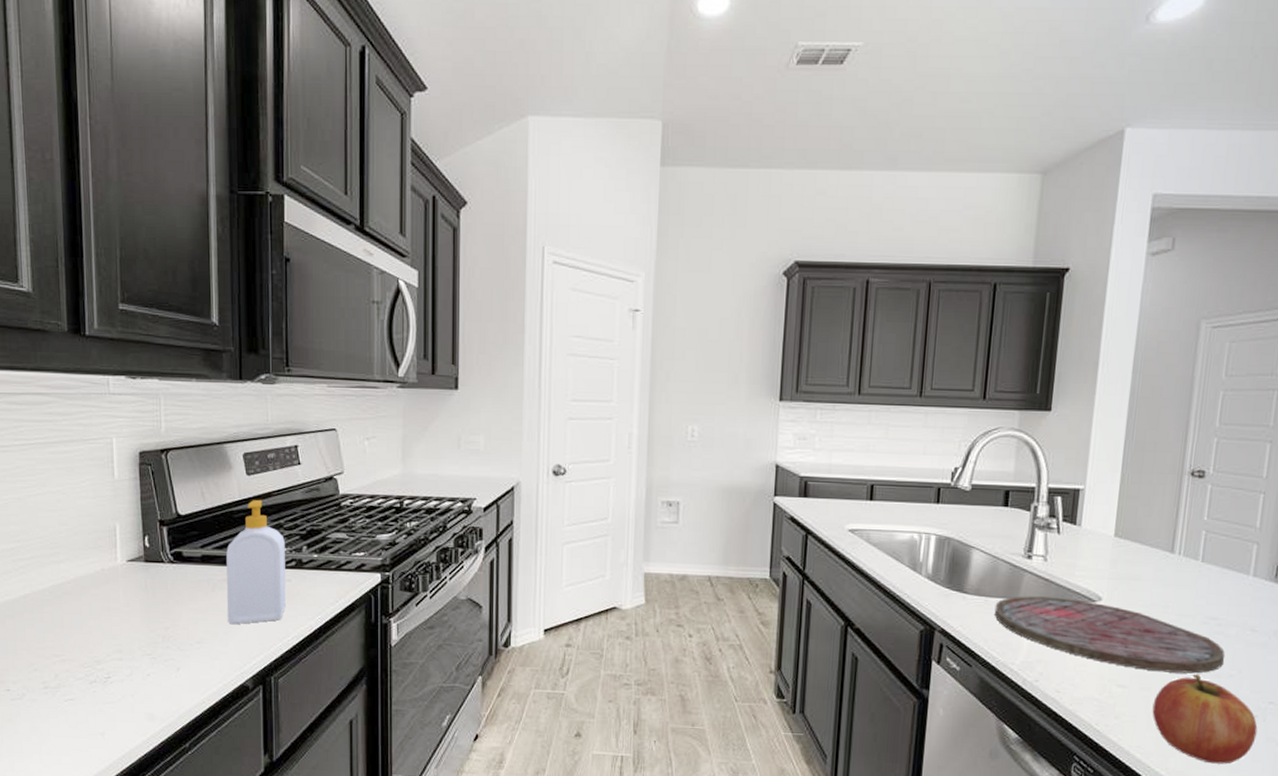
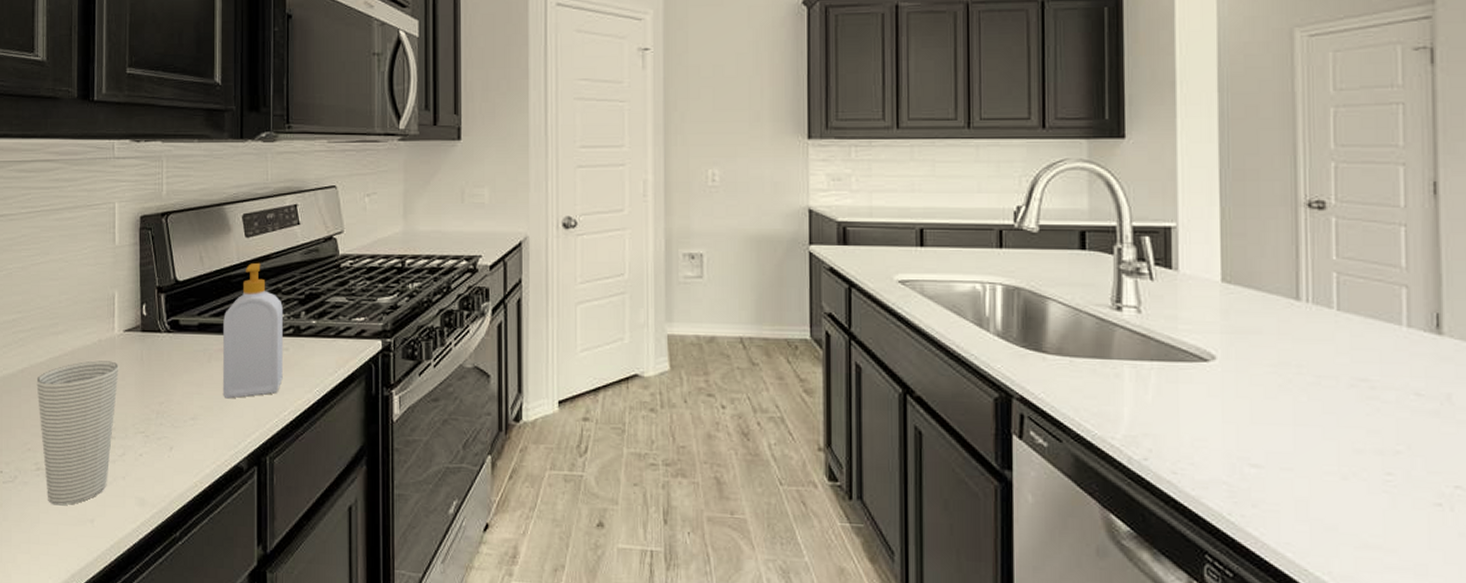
cup: none [39,588,124,721] -> present [36,360,119,506]
cutting board: present [994,596,1225,674] -> none [1083,355,1385,450]
fruit: present [1152,674,1258,764] -> none [1300,450,1445,568]

